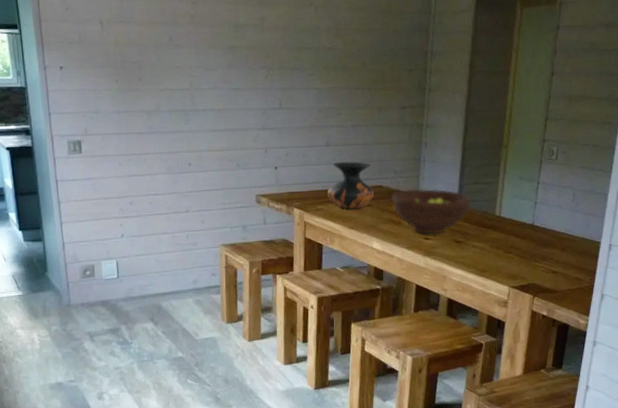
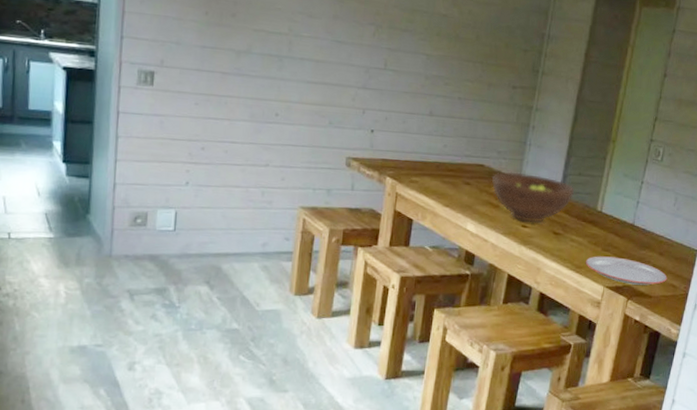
vase: present [327,161,374,210] -> none [424,133,474,186]
plate: none [489,257,572,282] -> present [585,256,668,285]

